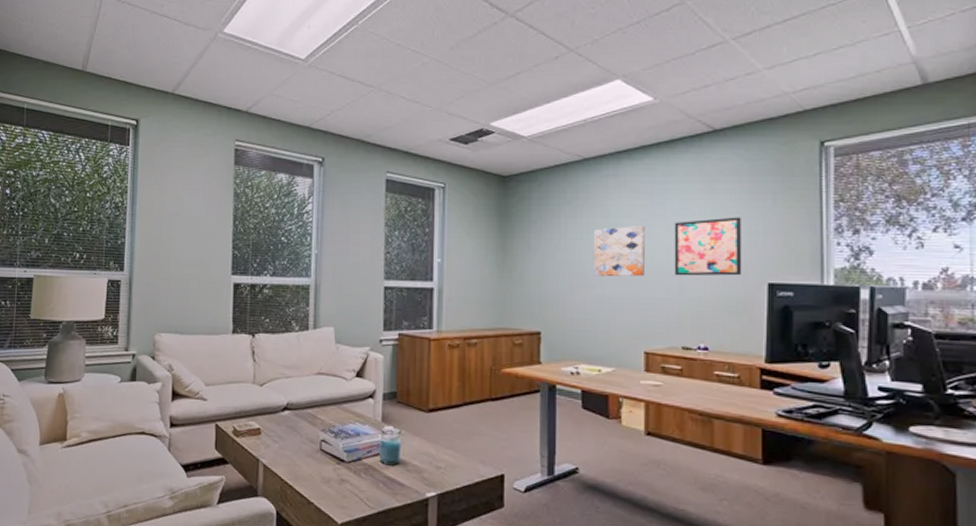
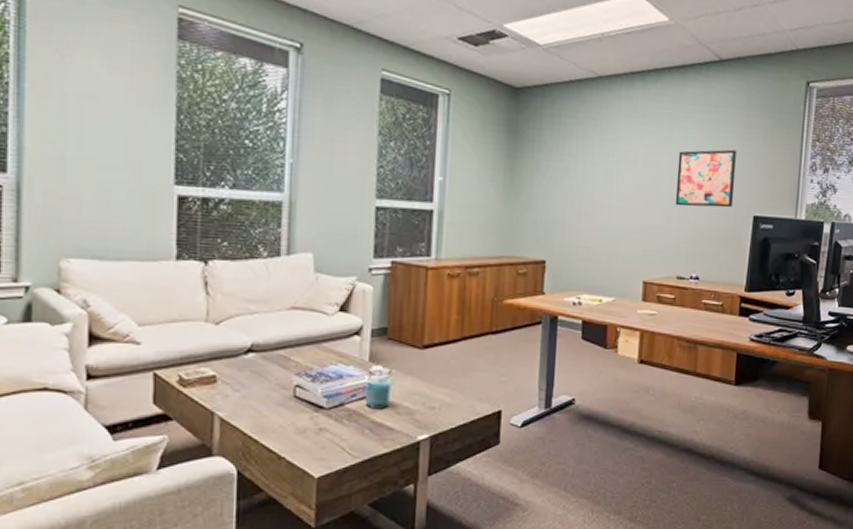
wall art: present [593,226,645,277] -> none [601,152,652,205]

